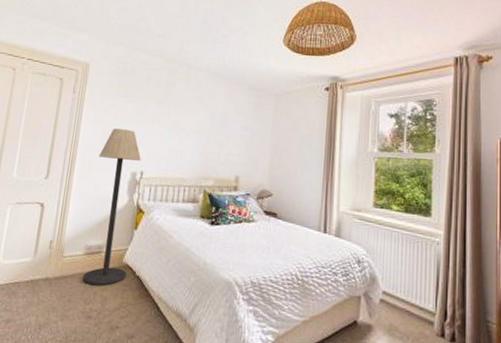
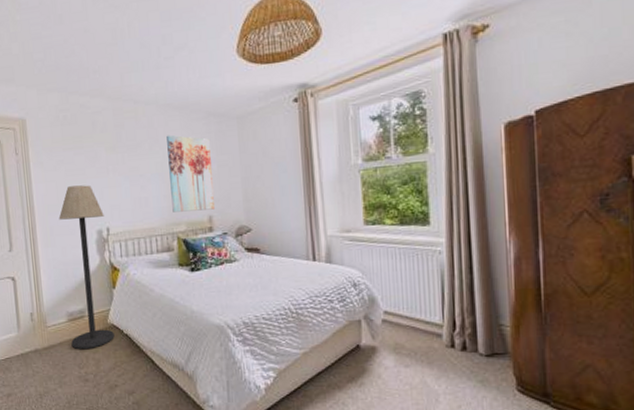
wall art: none [204,99,248,171] -> present [167,135,214,213]

